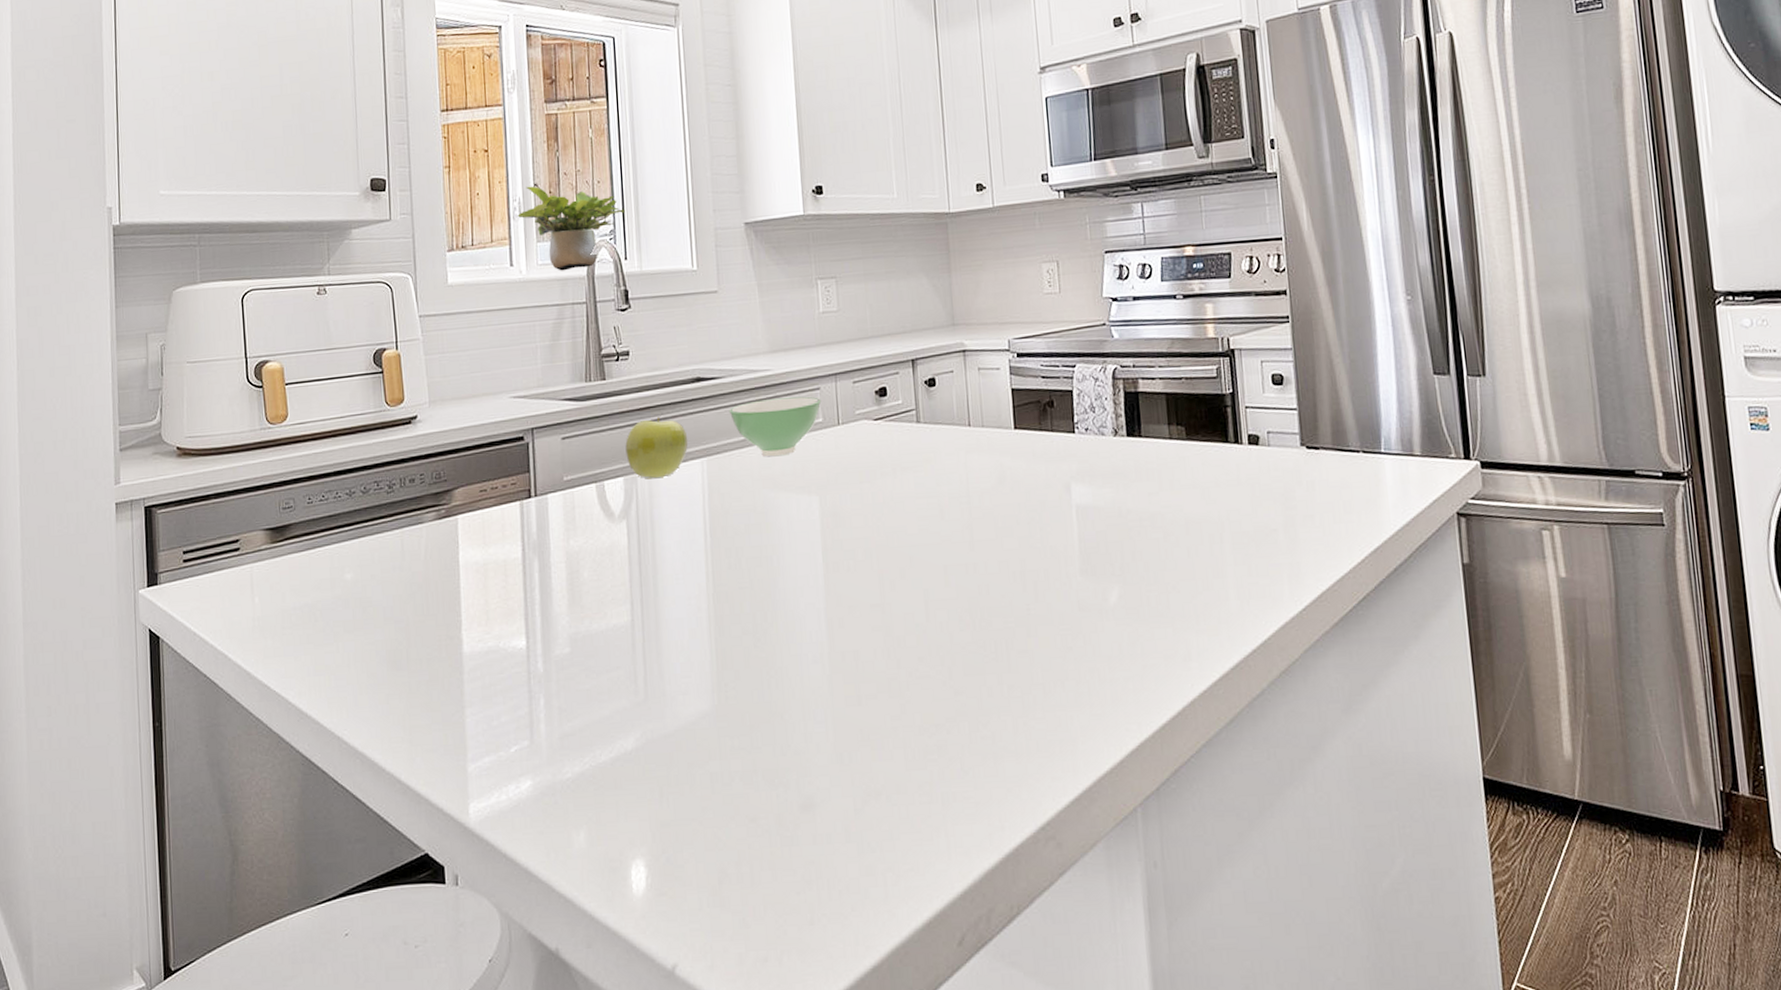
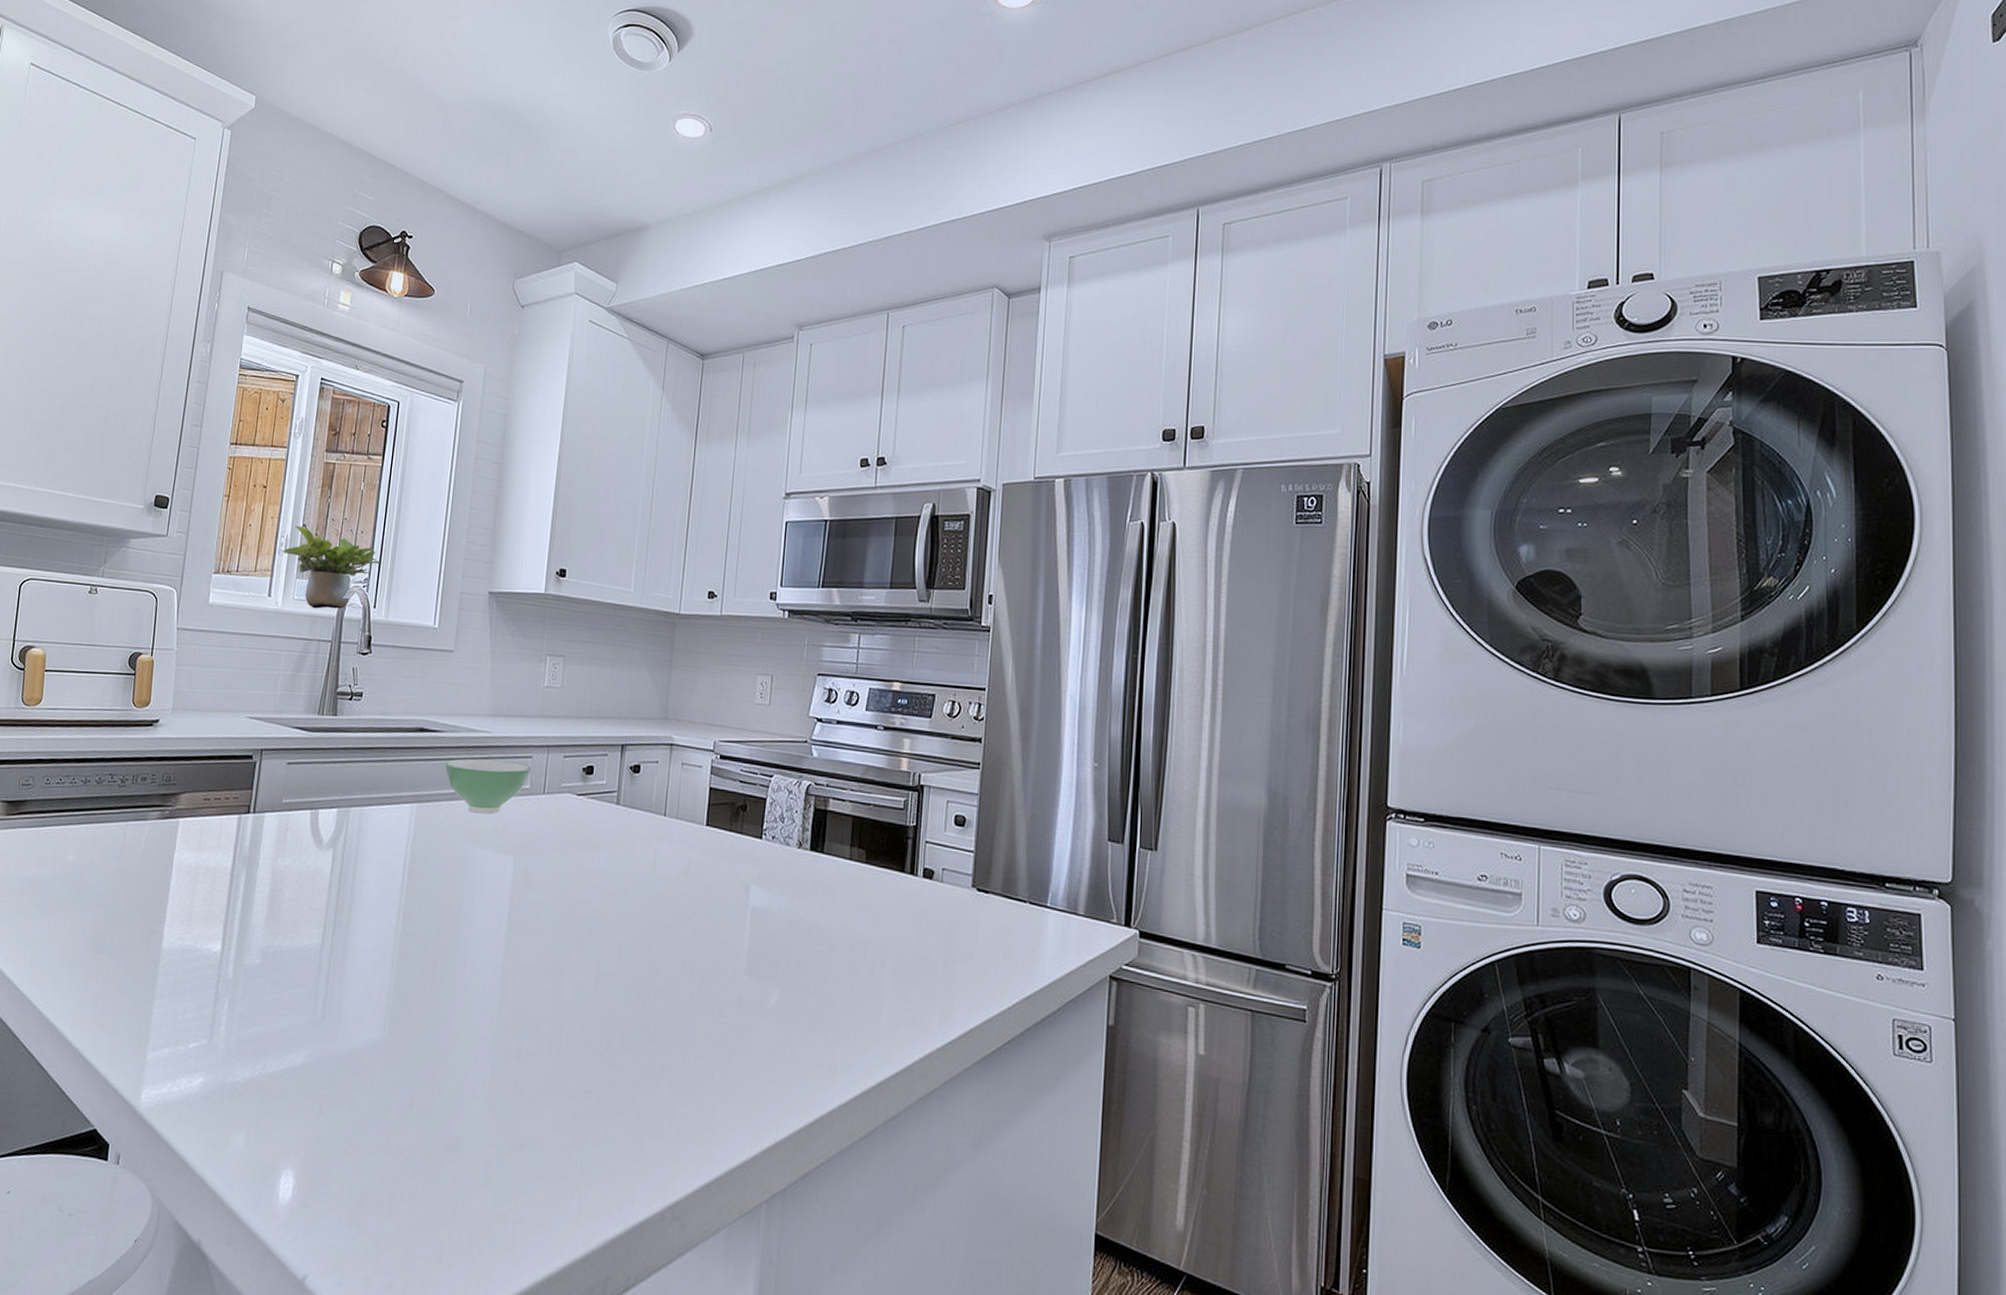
fruit: present [625,417,688,479] -> none [343,758,403,816]

